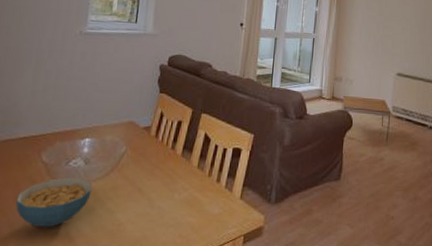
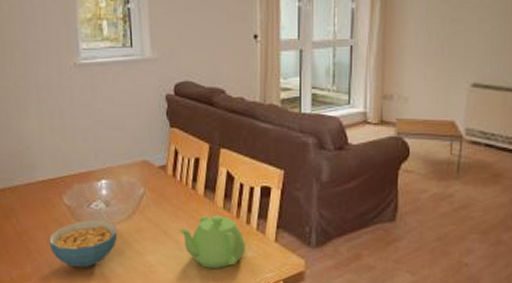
teapot: none [152,173,214,226] -> present [178,215,245,269]

